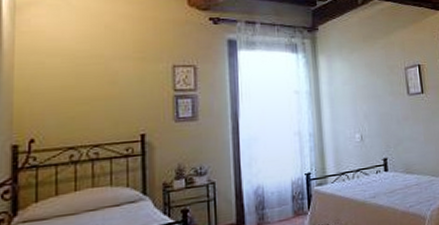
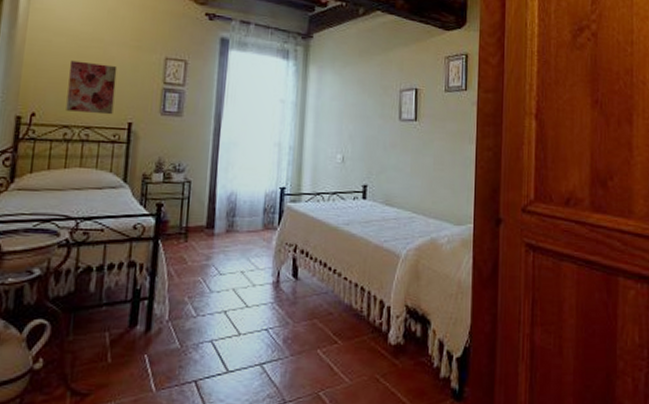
wall art: none [68,79,123,132] -> present [66,60,118,115]

